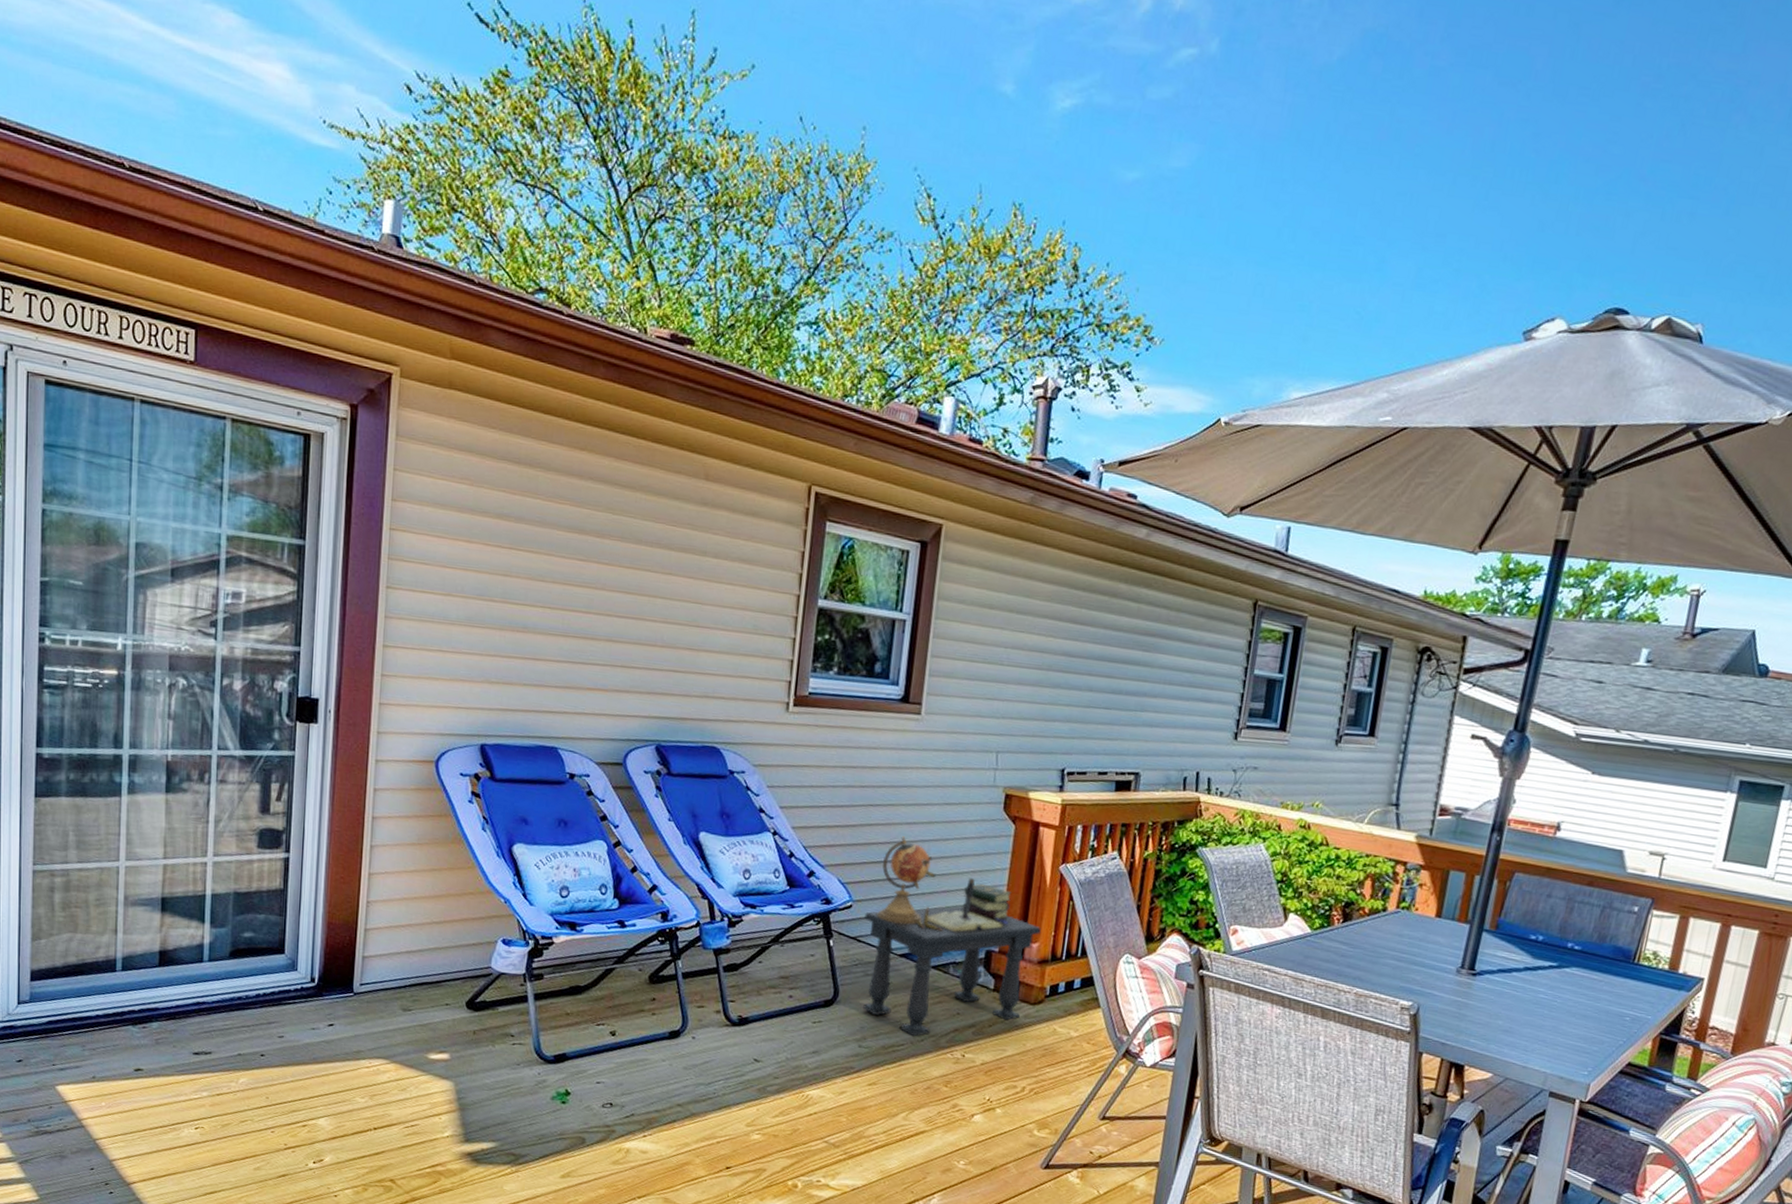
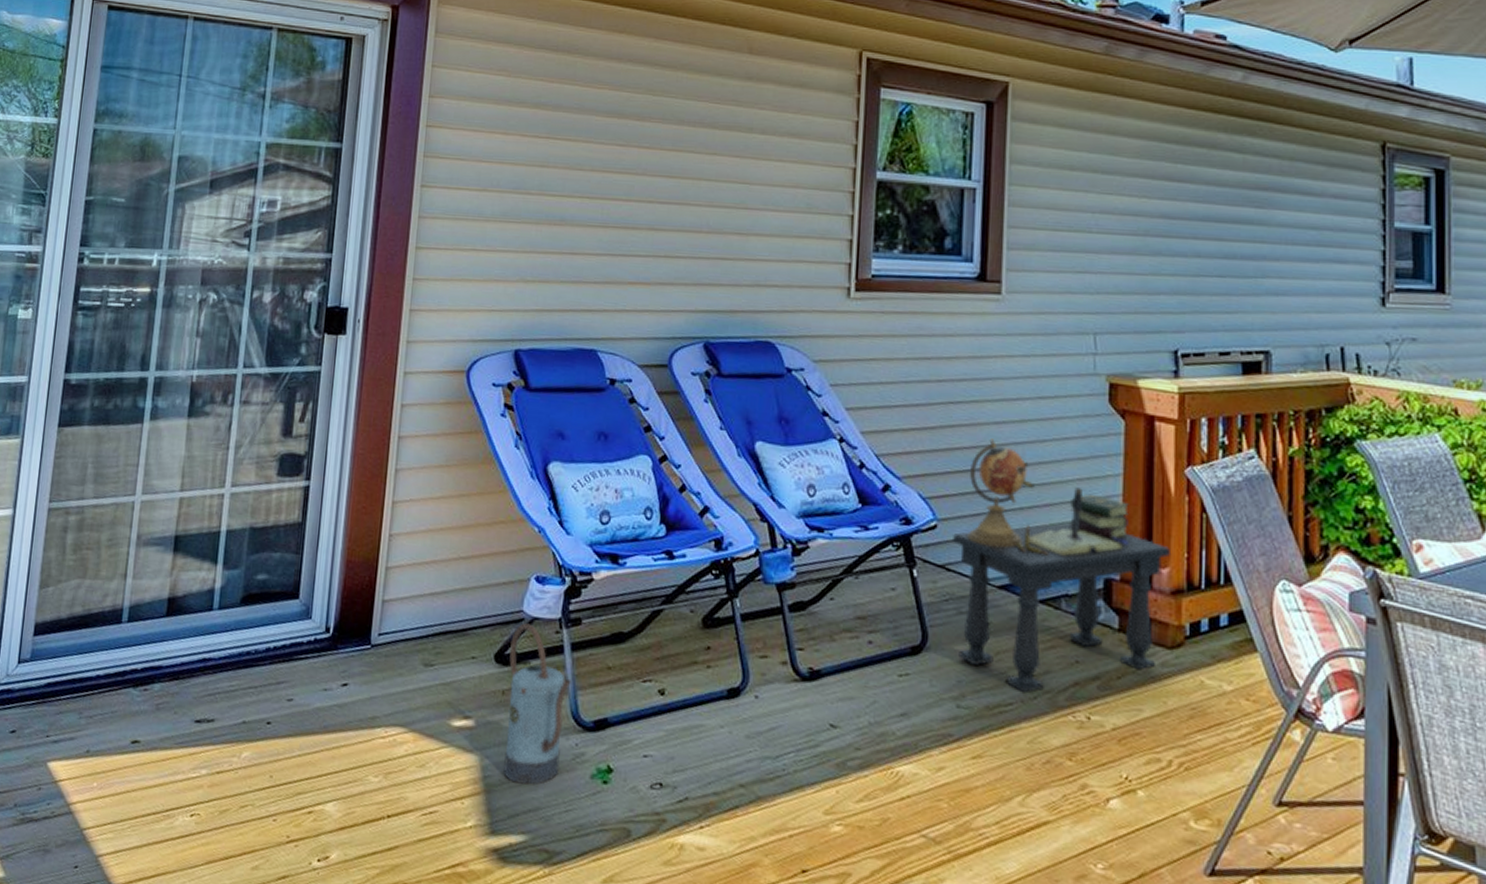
watering can: none [475,976,534,1105] -> present [503,622,571,785]

